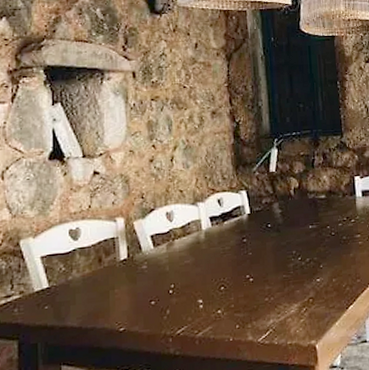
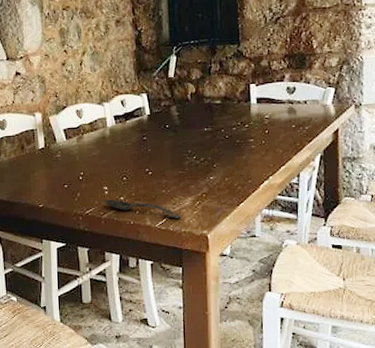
spoon: none [197,313,287,330] -> present [103,199,181,219]

